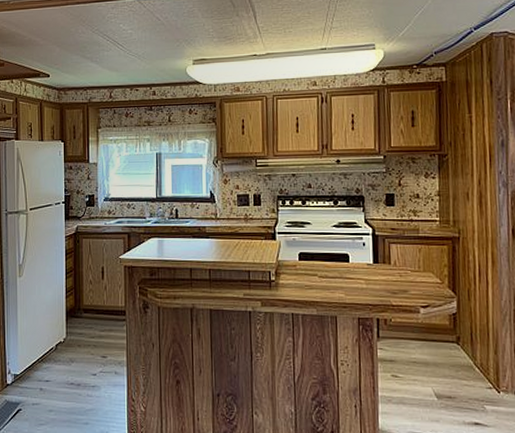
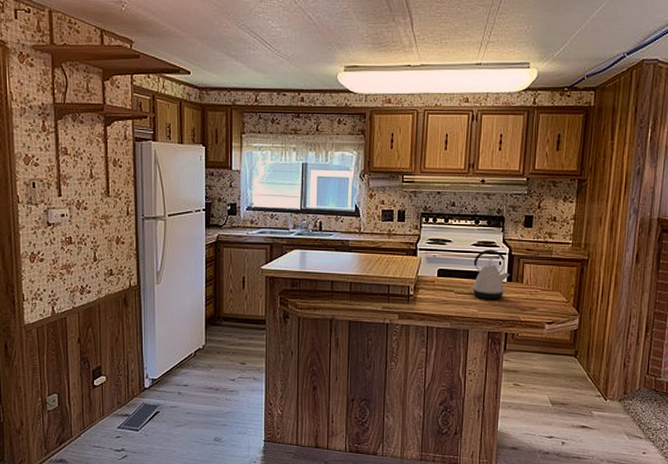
kettle: none [334,230,376,284] -> present [470,250,510,300]

